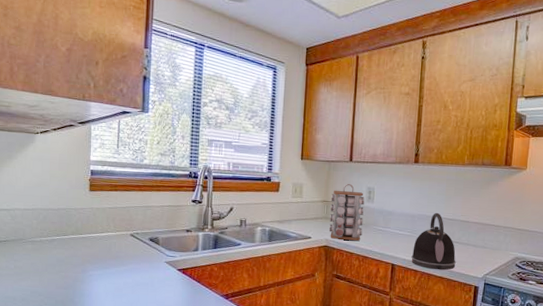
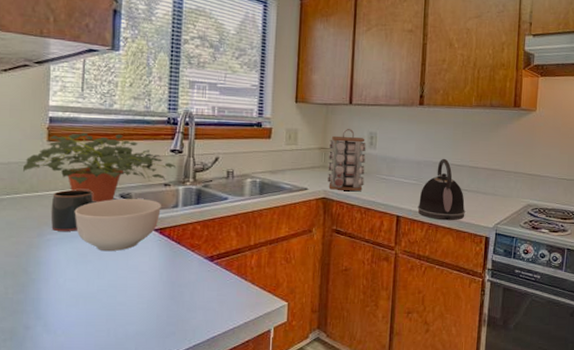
potted plant: none [70,184,196,245] -> present [23,133,175,203]
mug: none [92,233,131,269] -> present [50,189,98,231]
bowl: none [111,242,184,287] -> present [74,198,161,251]

